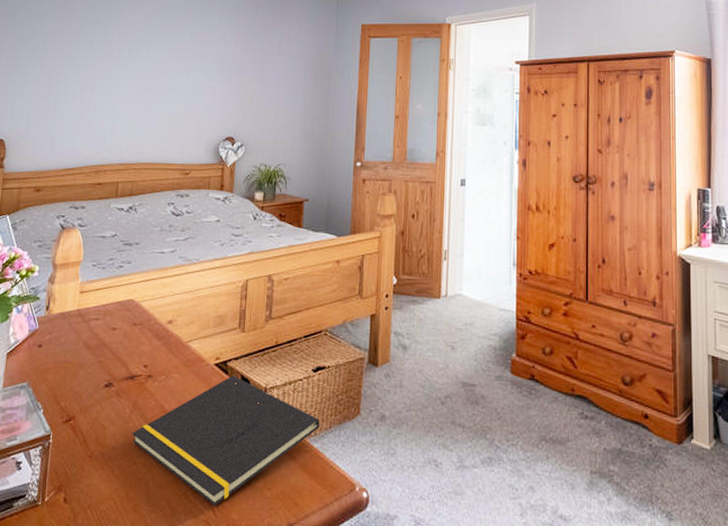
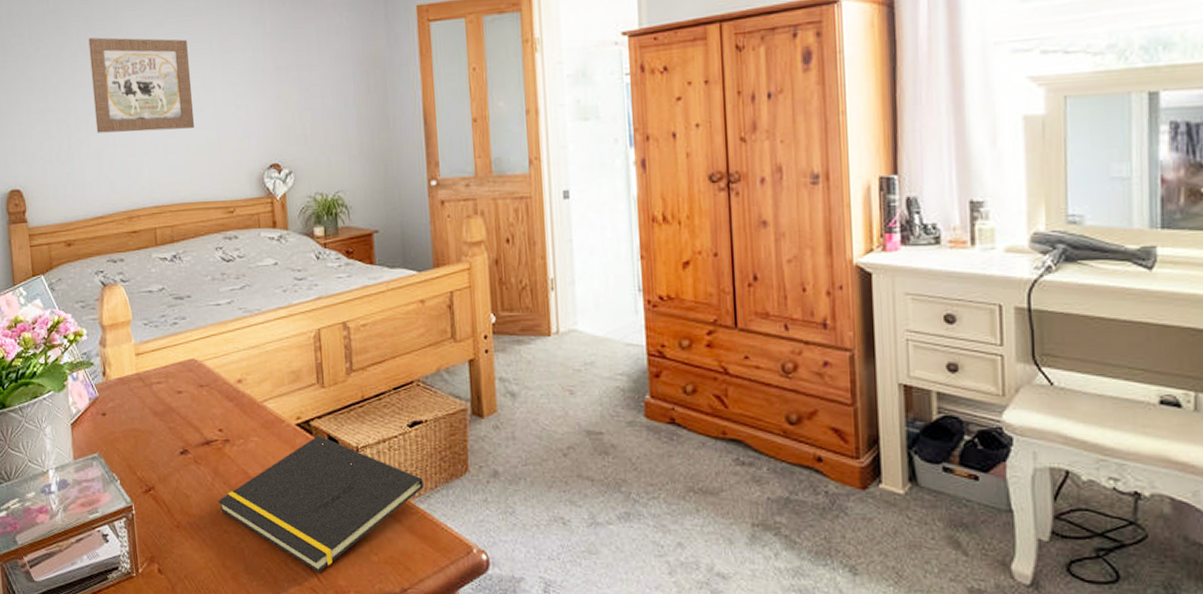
wall art: none [81,21,172,102] -> present [88,37,195,133]

